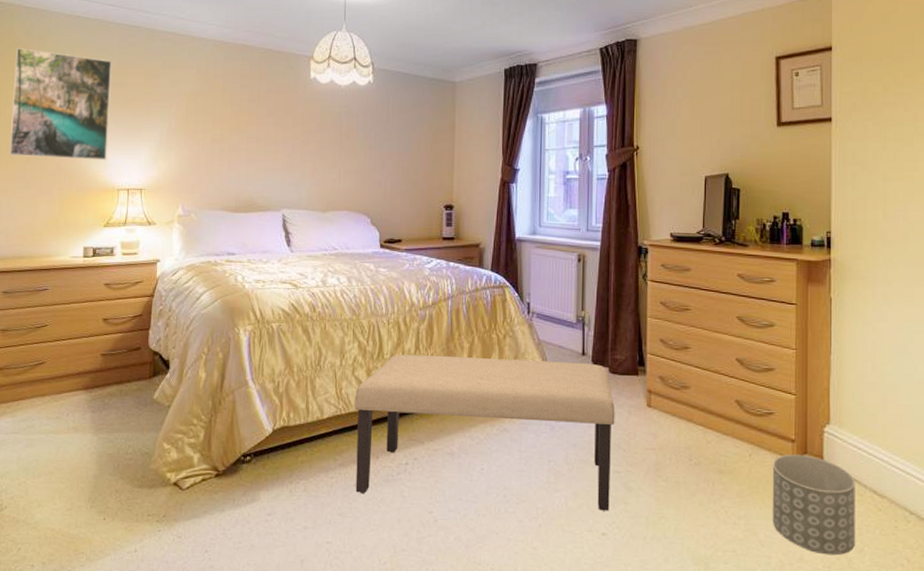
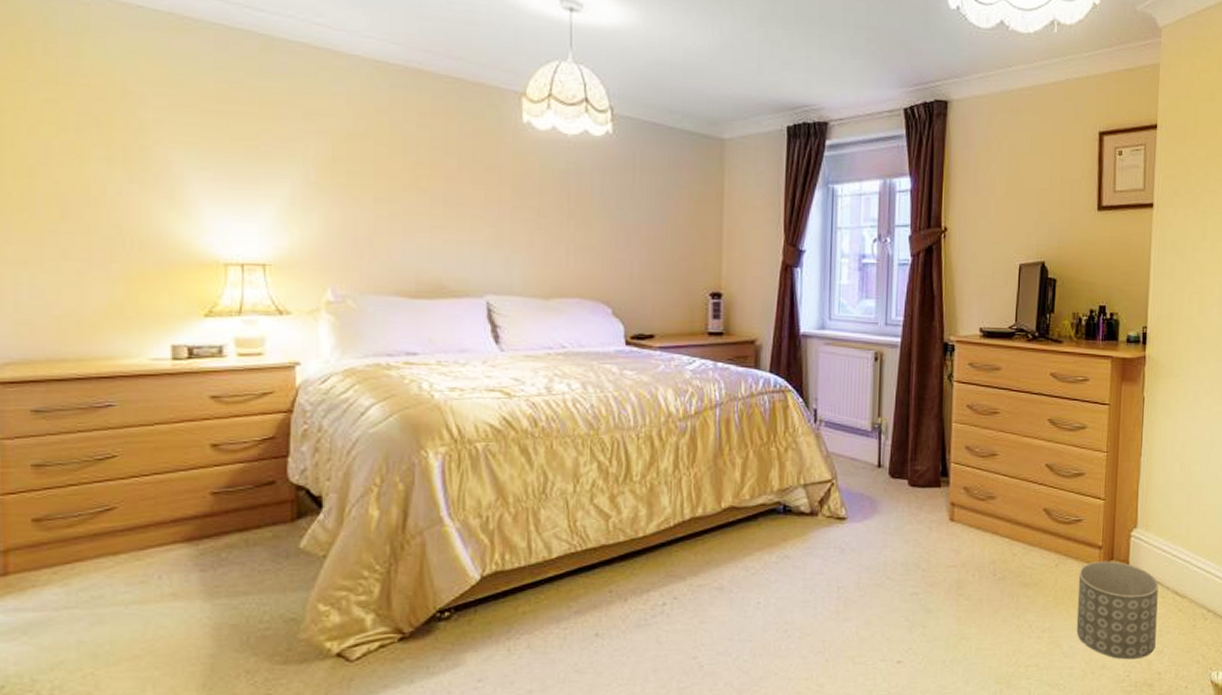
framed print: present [9,47,113,160] -> none [26,45,206,222]
bench: present [355,354,615,511] -> none [594,474,914,644]

